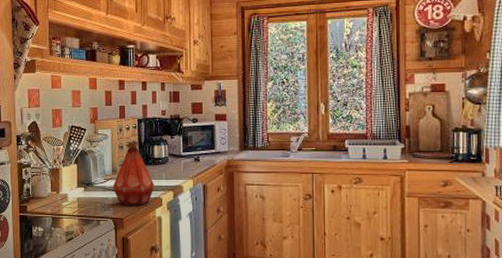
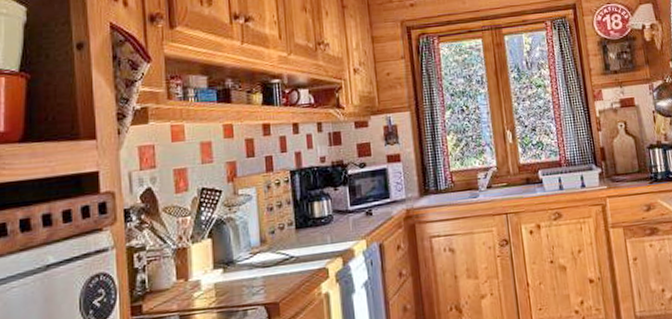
bottle: present [112,141,155,206] -> none [261,198,319,286]

